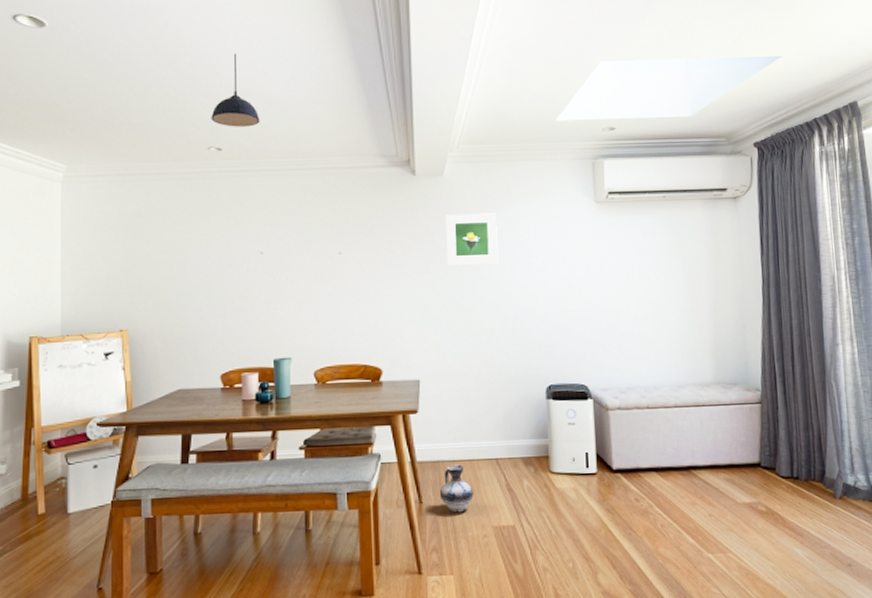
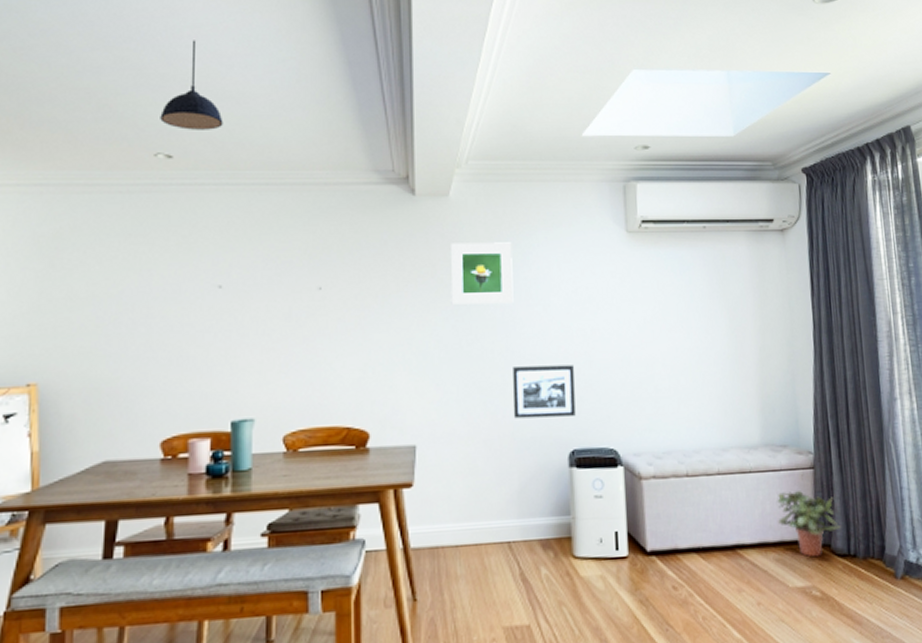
ceramic jug: present [439,464,474,513] -> none [437,550,480,612]
picture frame: none [498,315,552,359] -> present [512,365,576,419]
potted plant: none [727,422,785,479] -> present [777,491,841,558]

